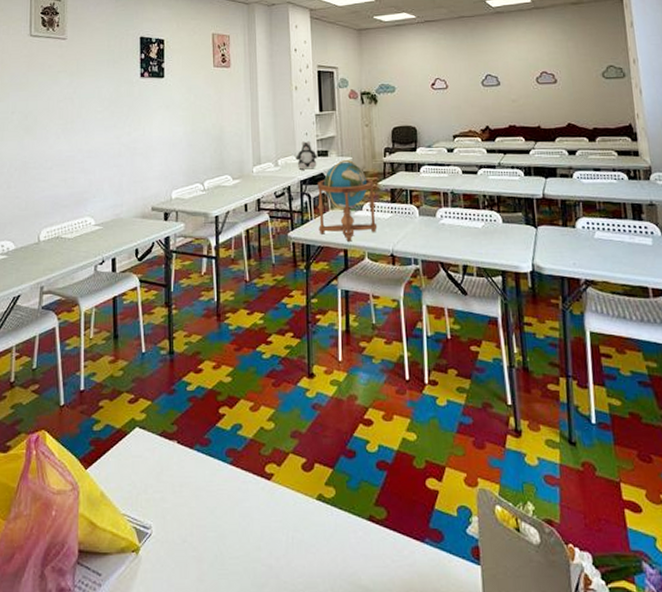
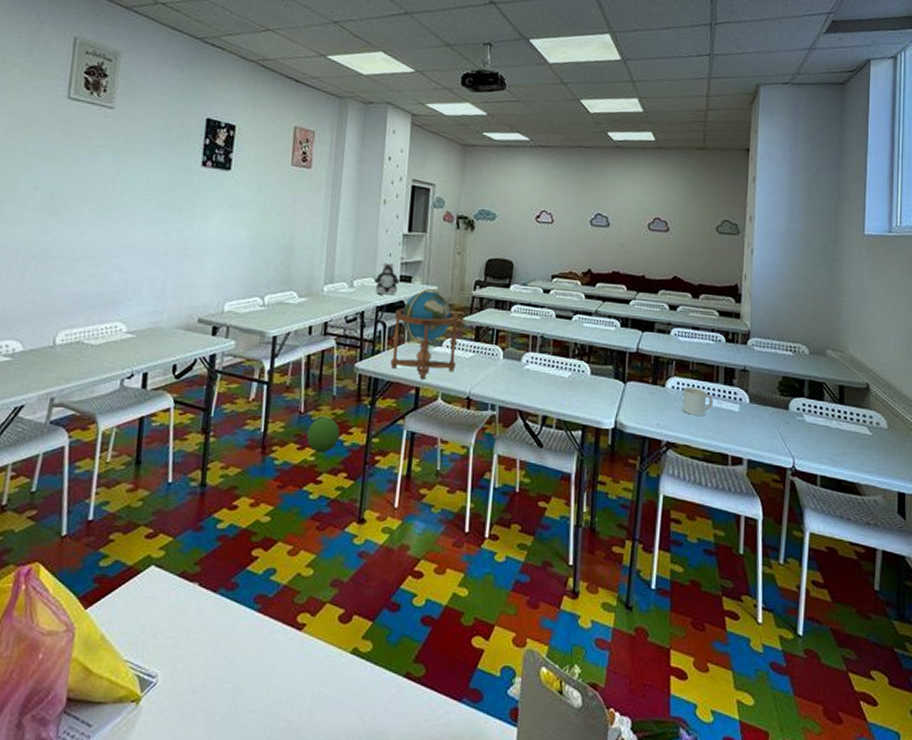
ball: none [254,283,282,316] -> present [306,417,340,453]
mug: none [594,226,626,253] -> present [682,387,714,417]

